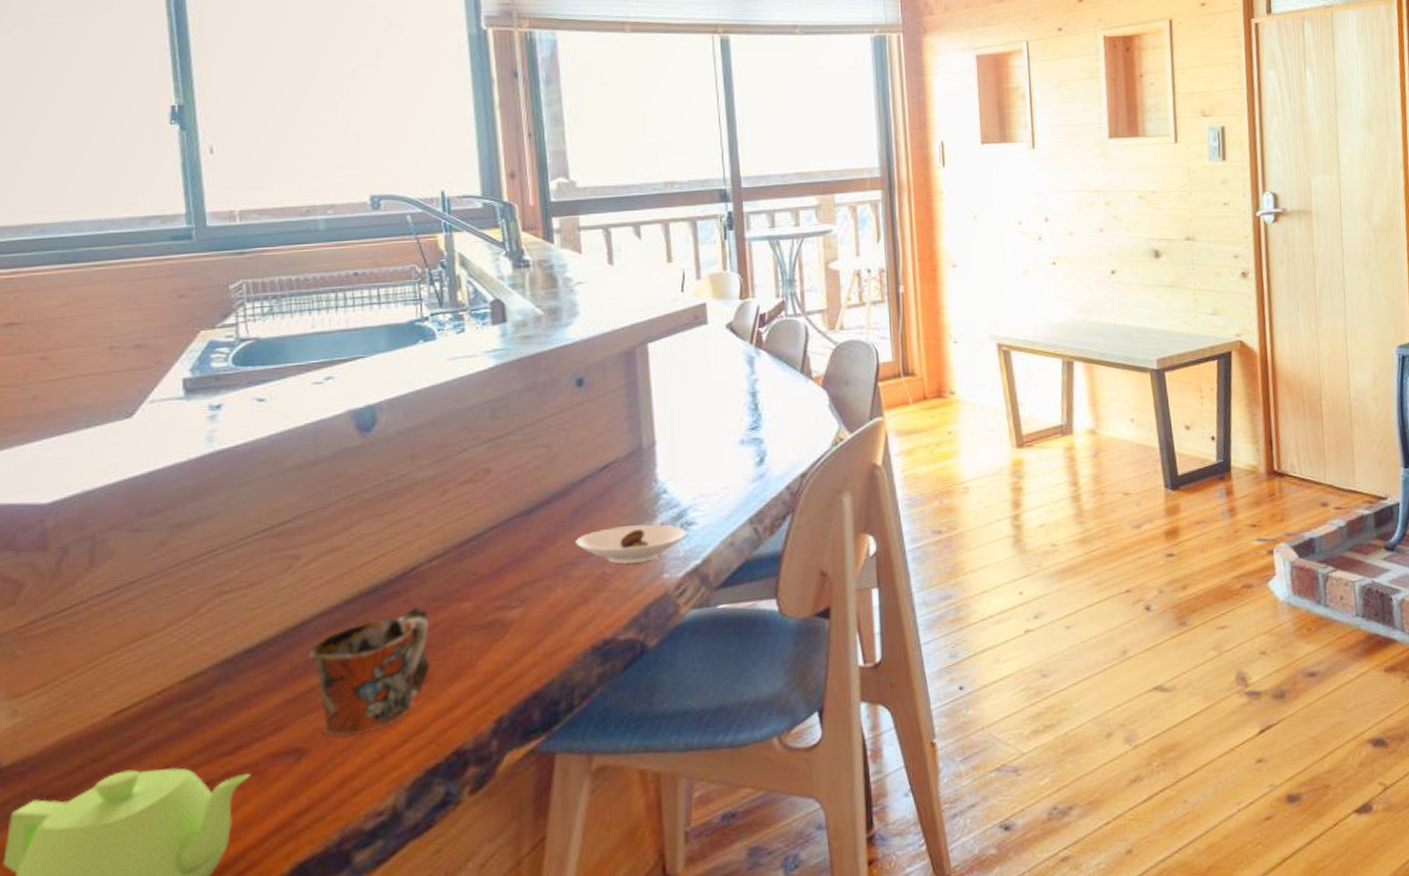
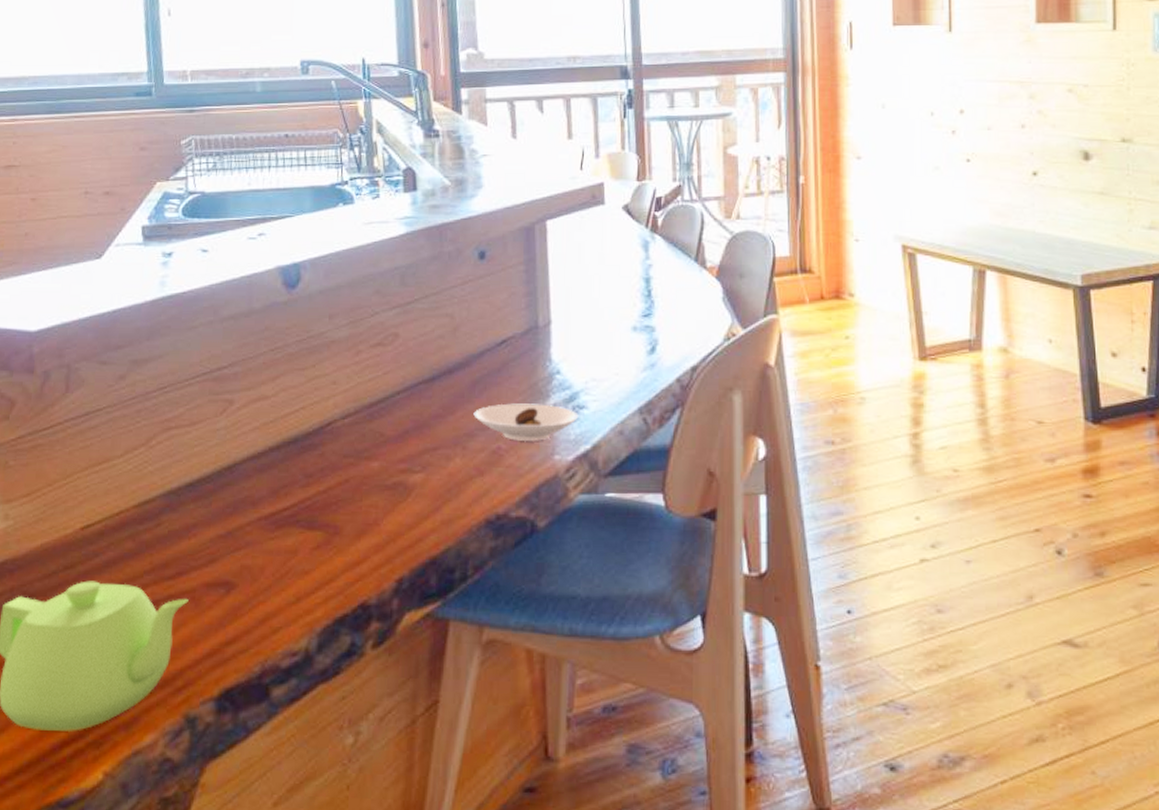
mug: present [309,606,431,737] -> none [239,461,341,577]

